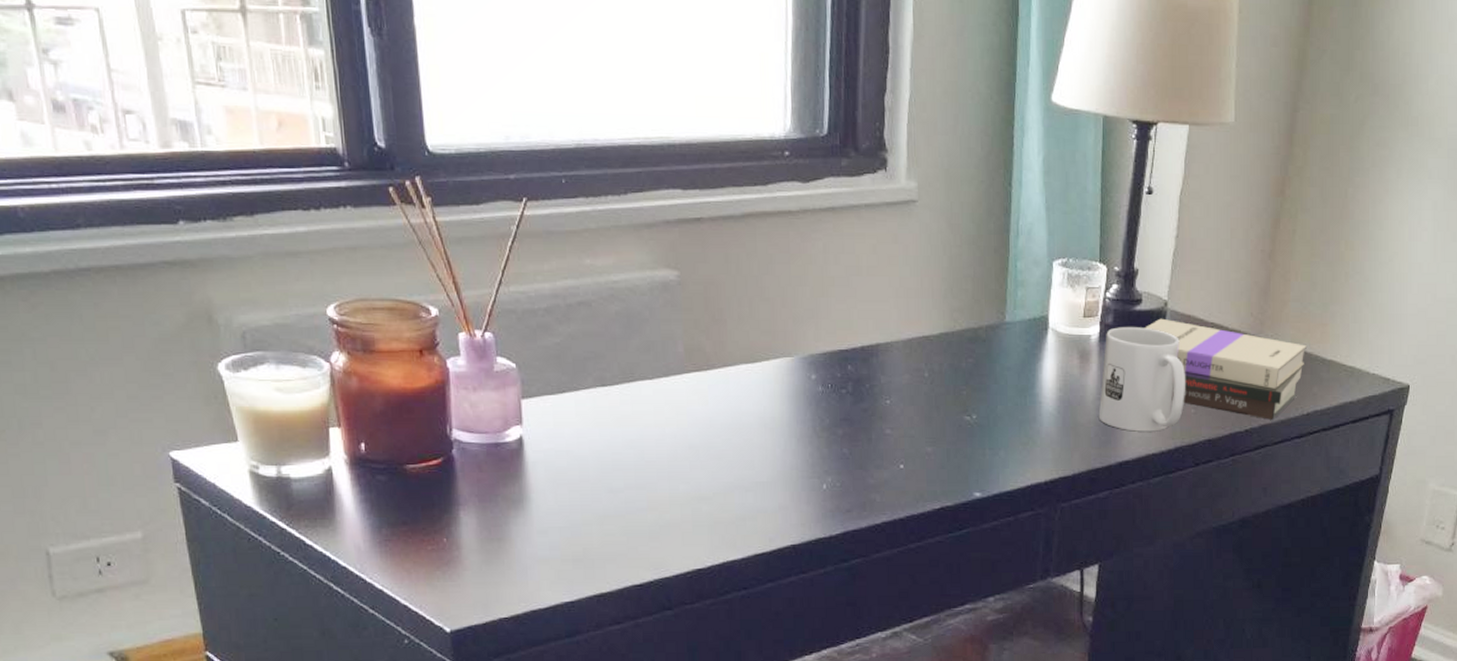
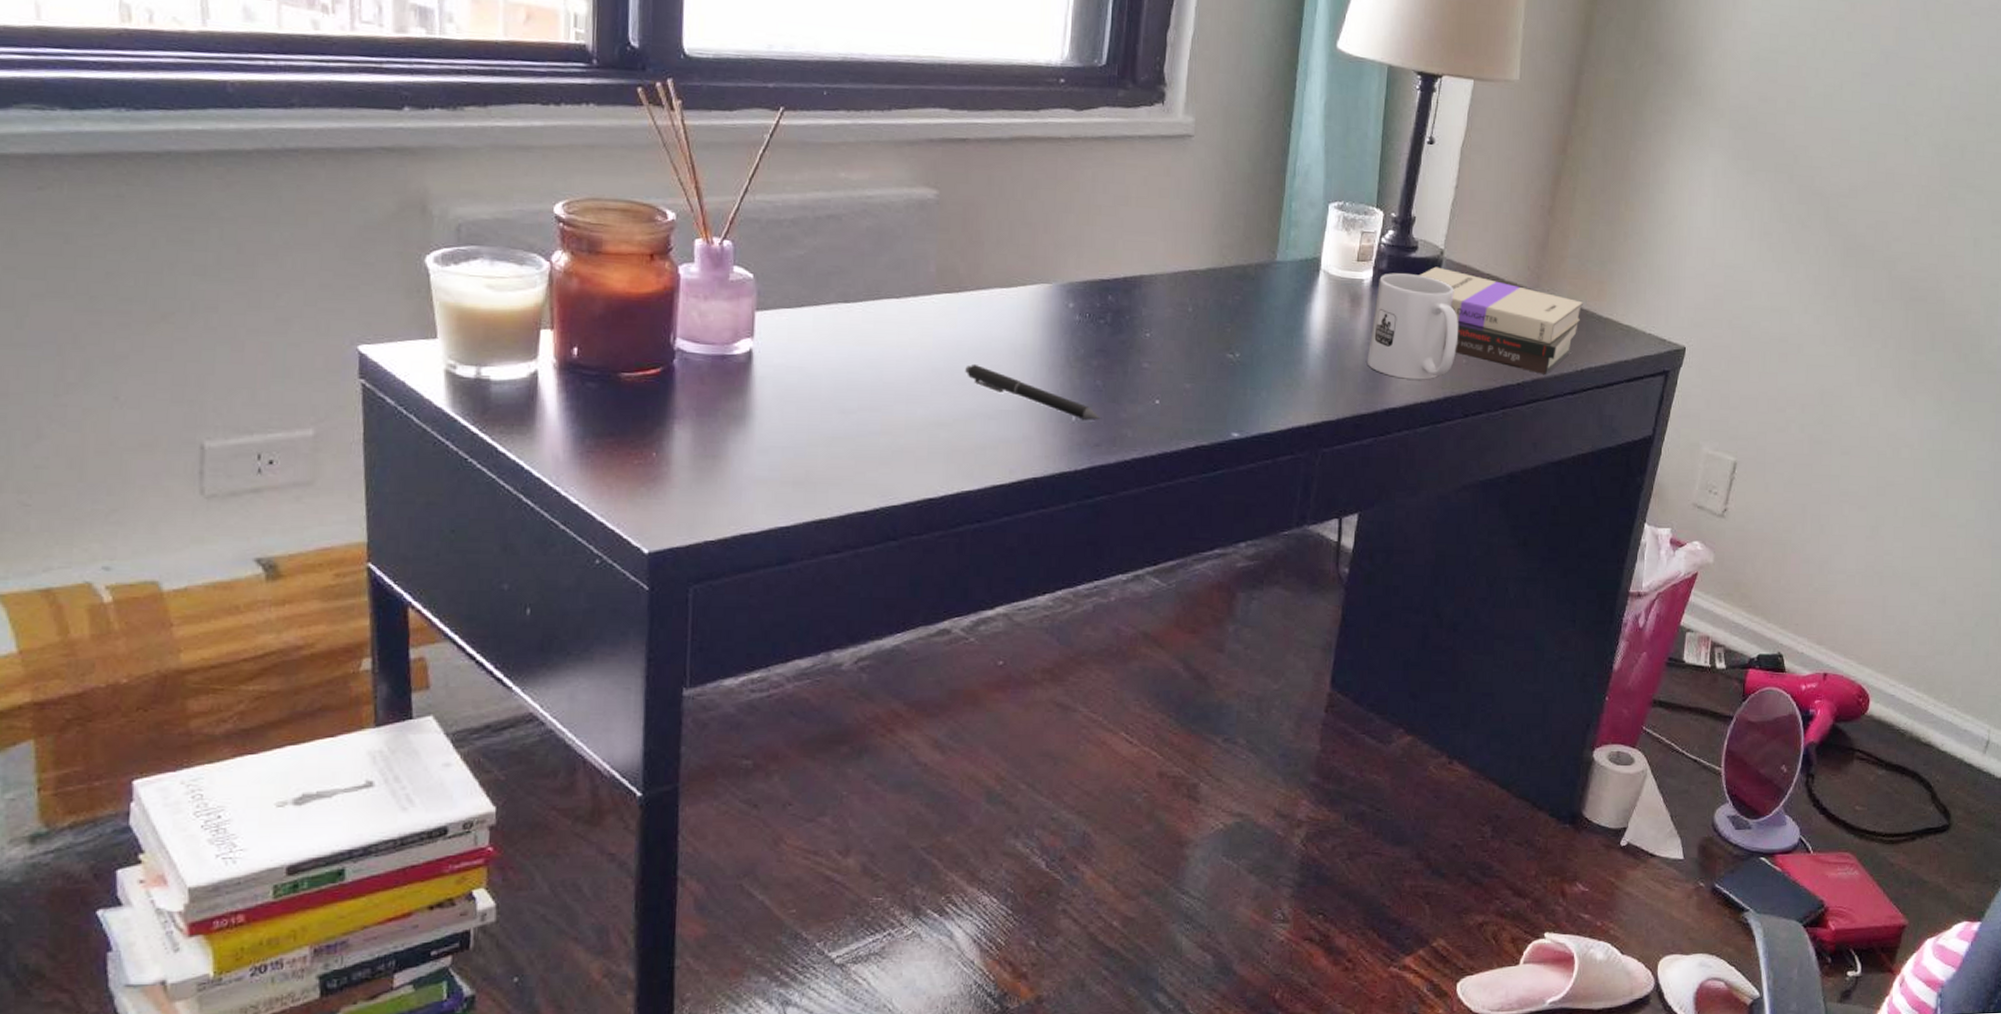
pen: none [720,440,851,487] -> present [965,365,1102,420]

